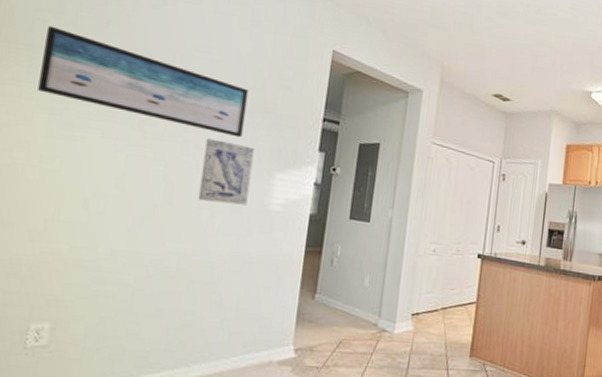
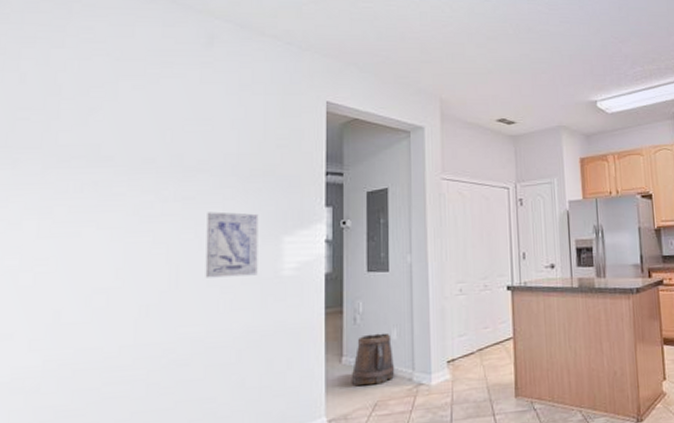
wall art: present [38,25,249,138] -> none [25,123,245,206]
bucket: none [320,277,364,324] -> present [351,333,395,386]

